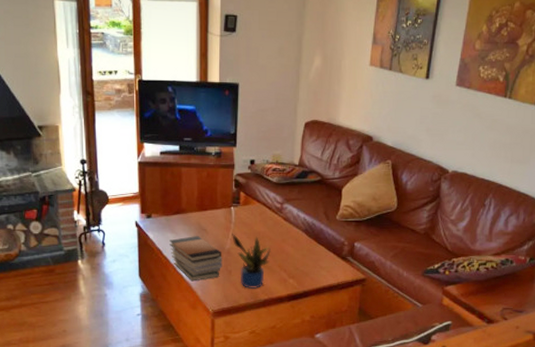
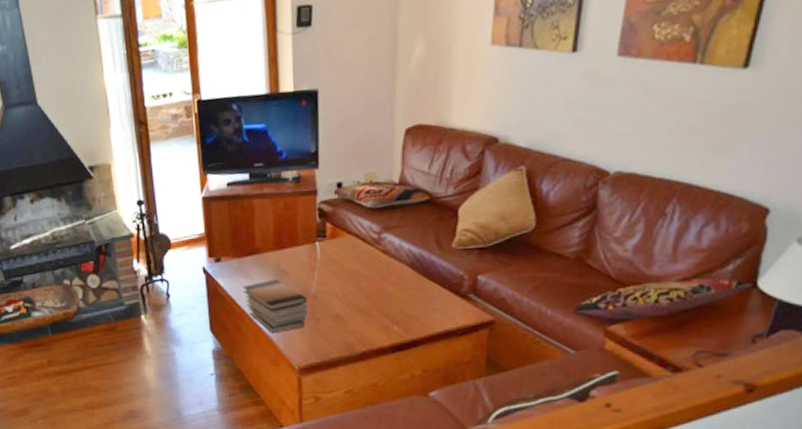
potted plant: present [232,233,271,288] -> none [318,273,367,339]

